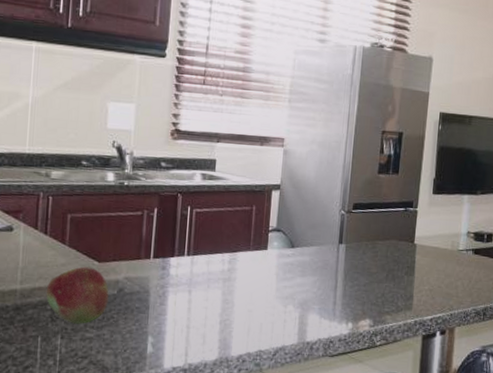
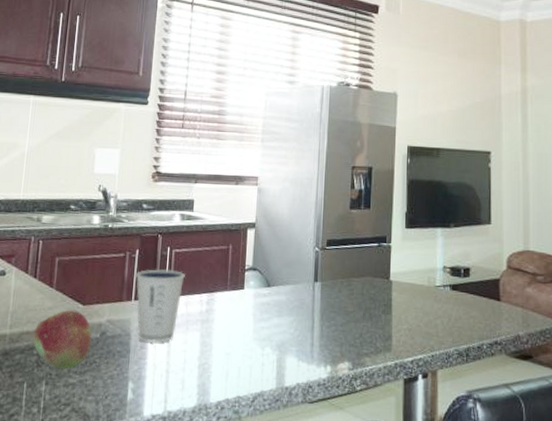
dixie cup: none [154,228,207,300] -> present [135,268,185,343]

